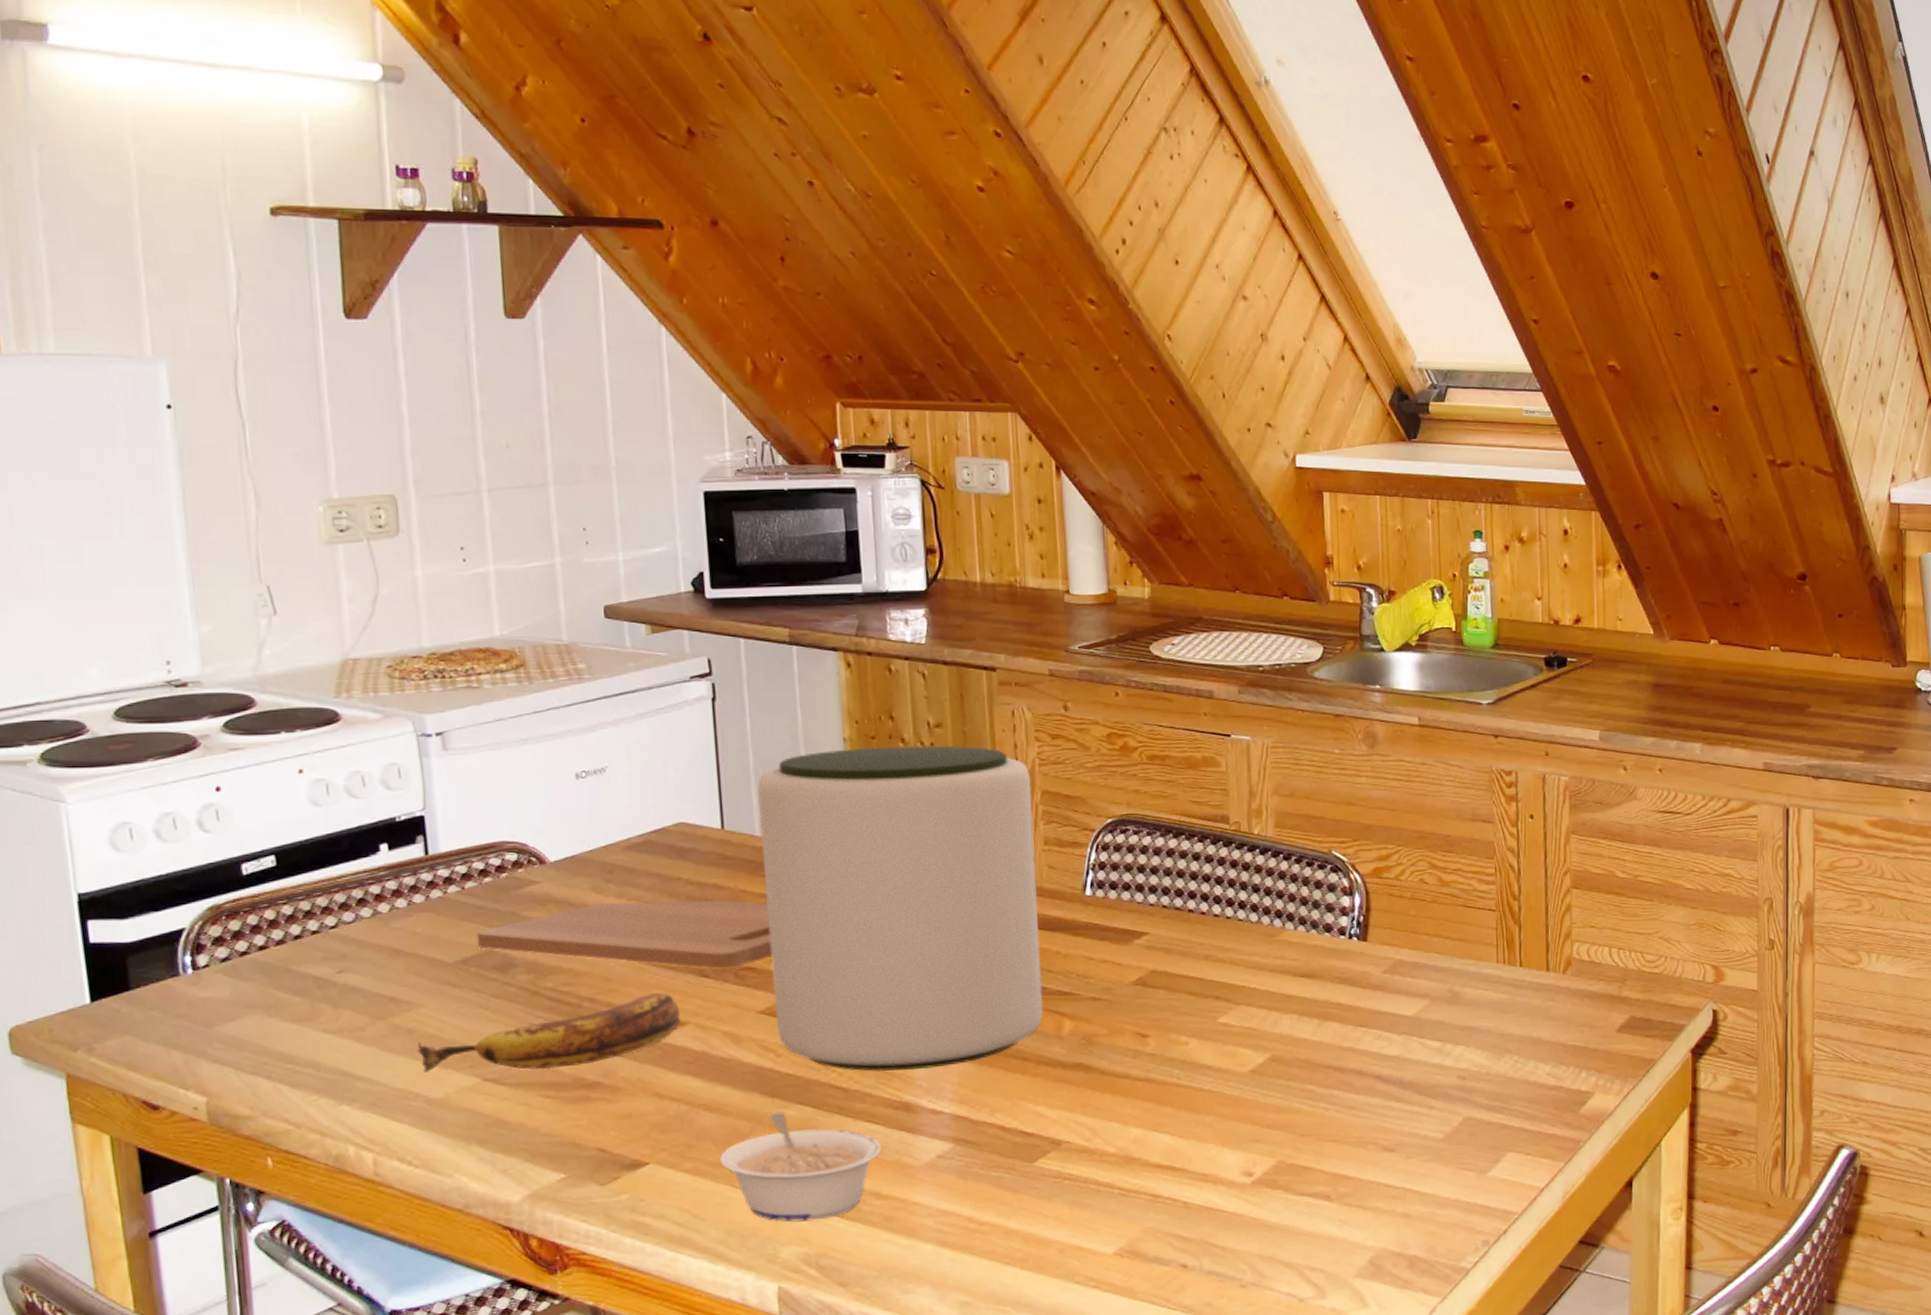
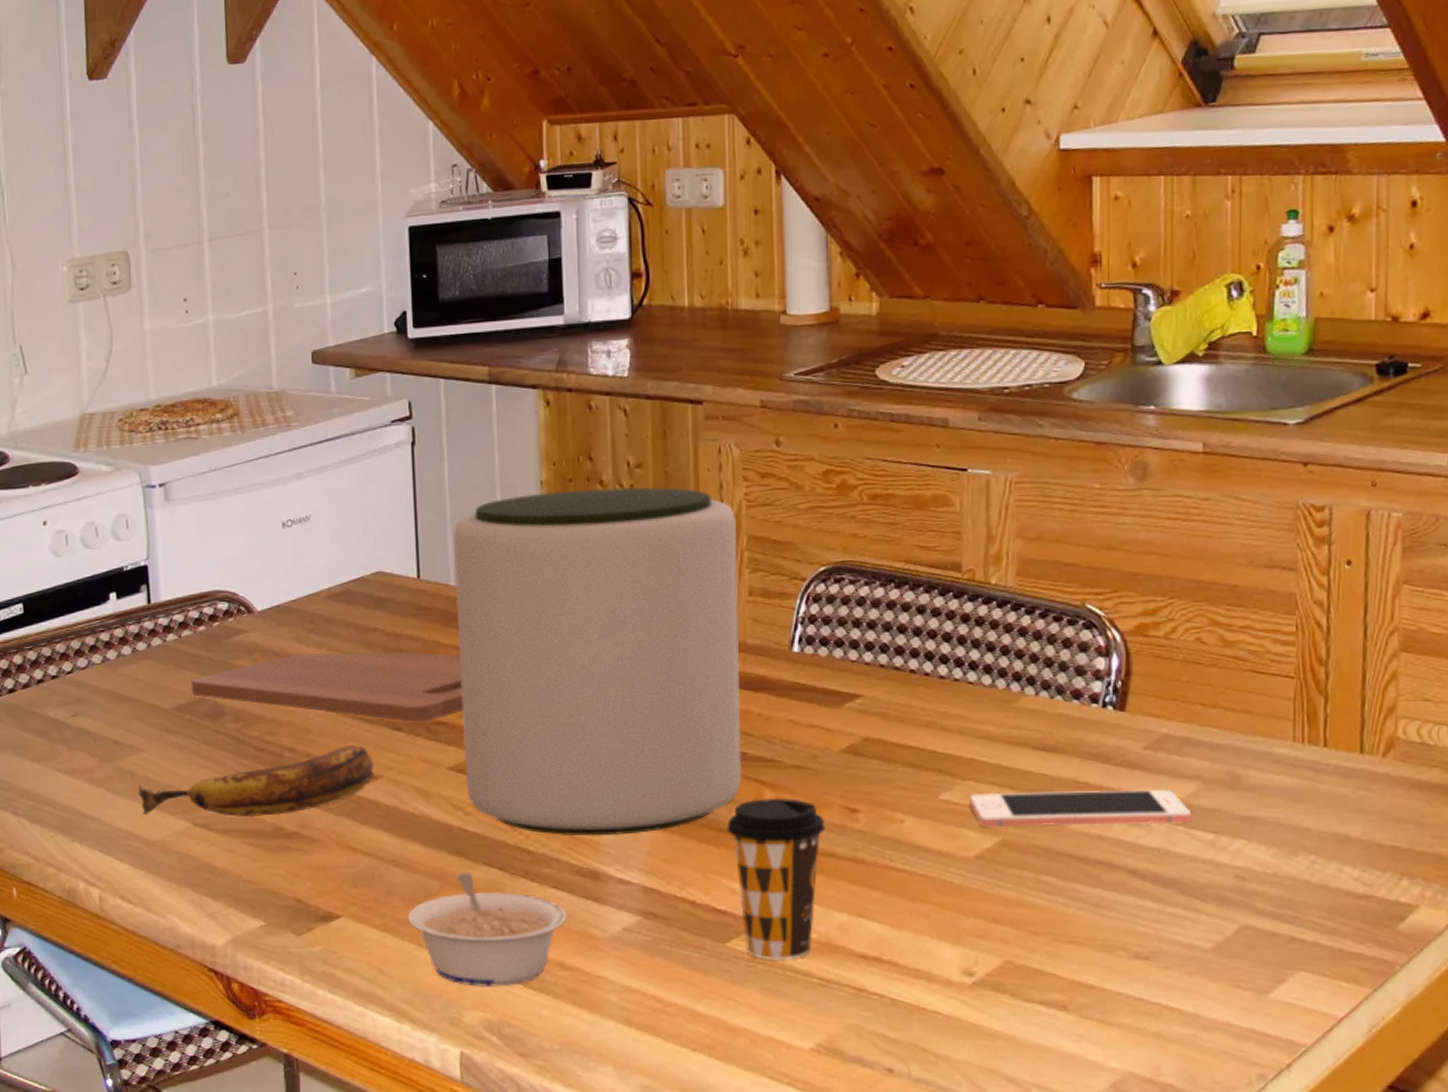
coffee cup: none [1031,1027,1120,1175] -> present [727,798,825,959]
cell phone: none [1243,1007,1423,1046] -> present [970,789,1192,828]

